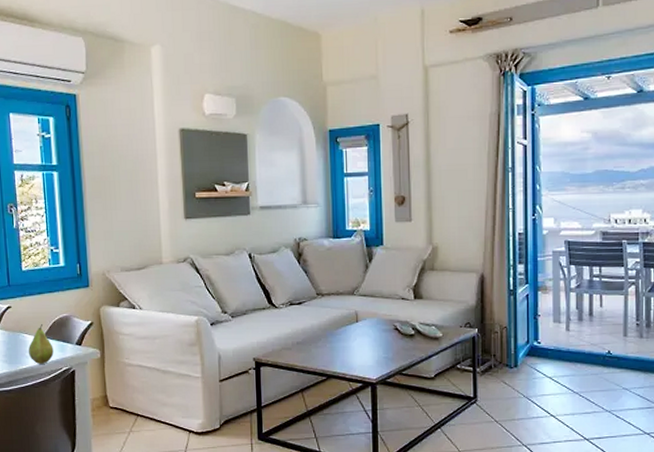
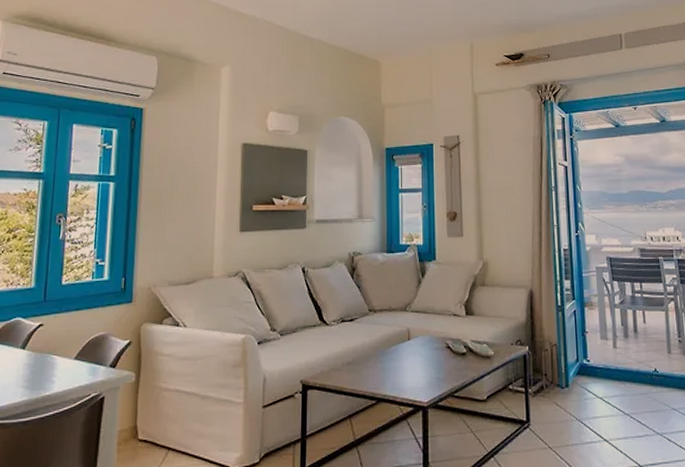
fruit: present [28,324,54,364] -> none [54,344,84,390]

